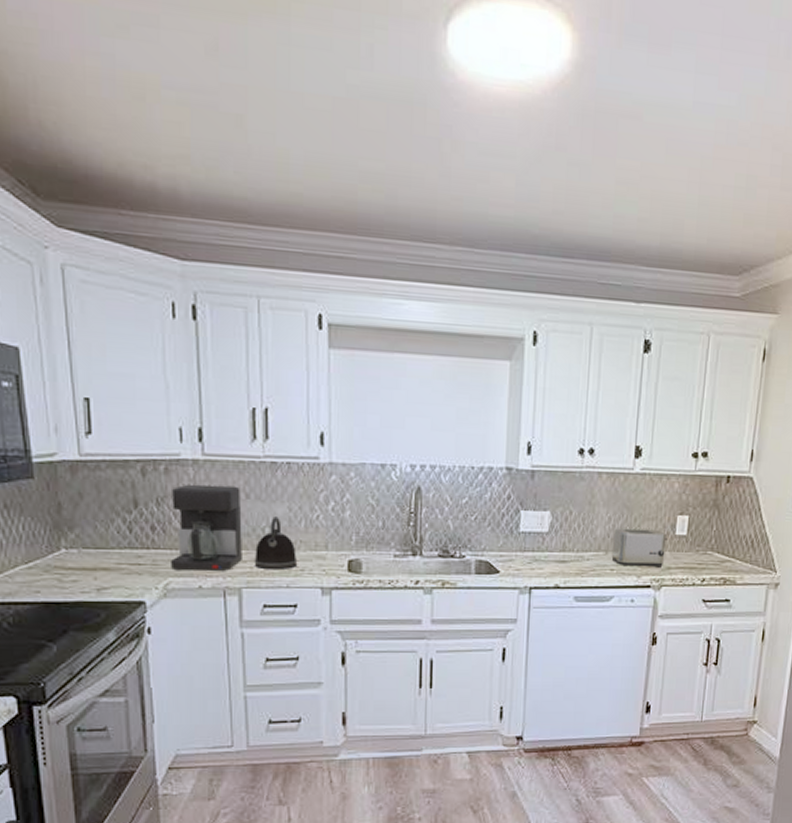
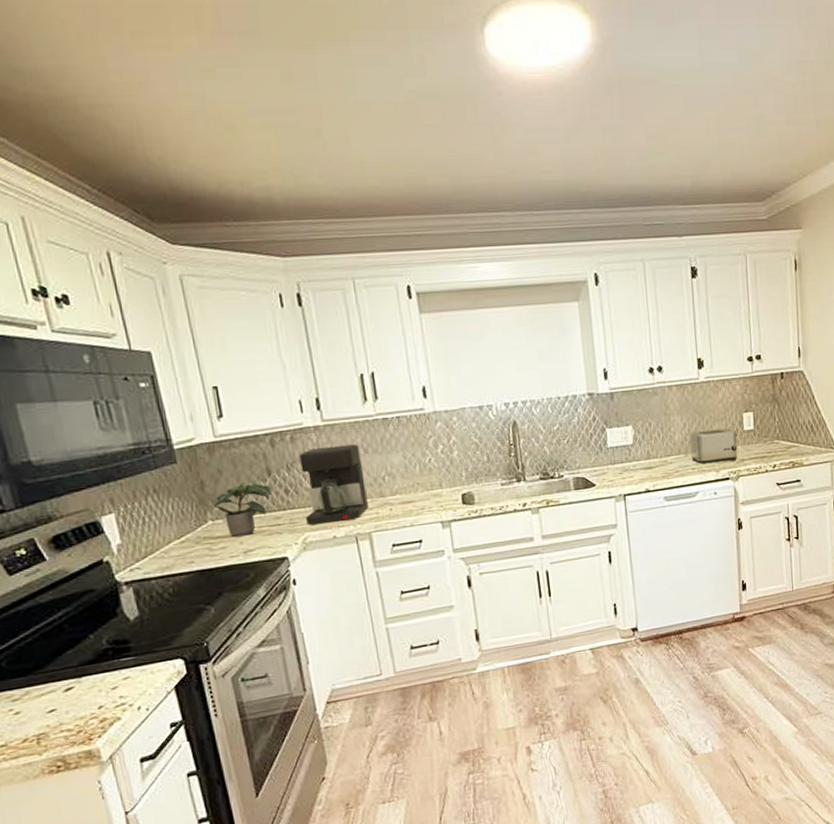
potted plant: none [67,512,136,571] -> present [212,483,272,537]
kettle: present [254,516,298,569] -> none [378,465,418,513]

